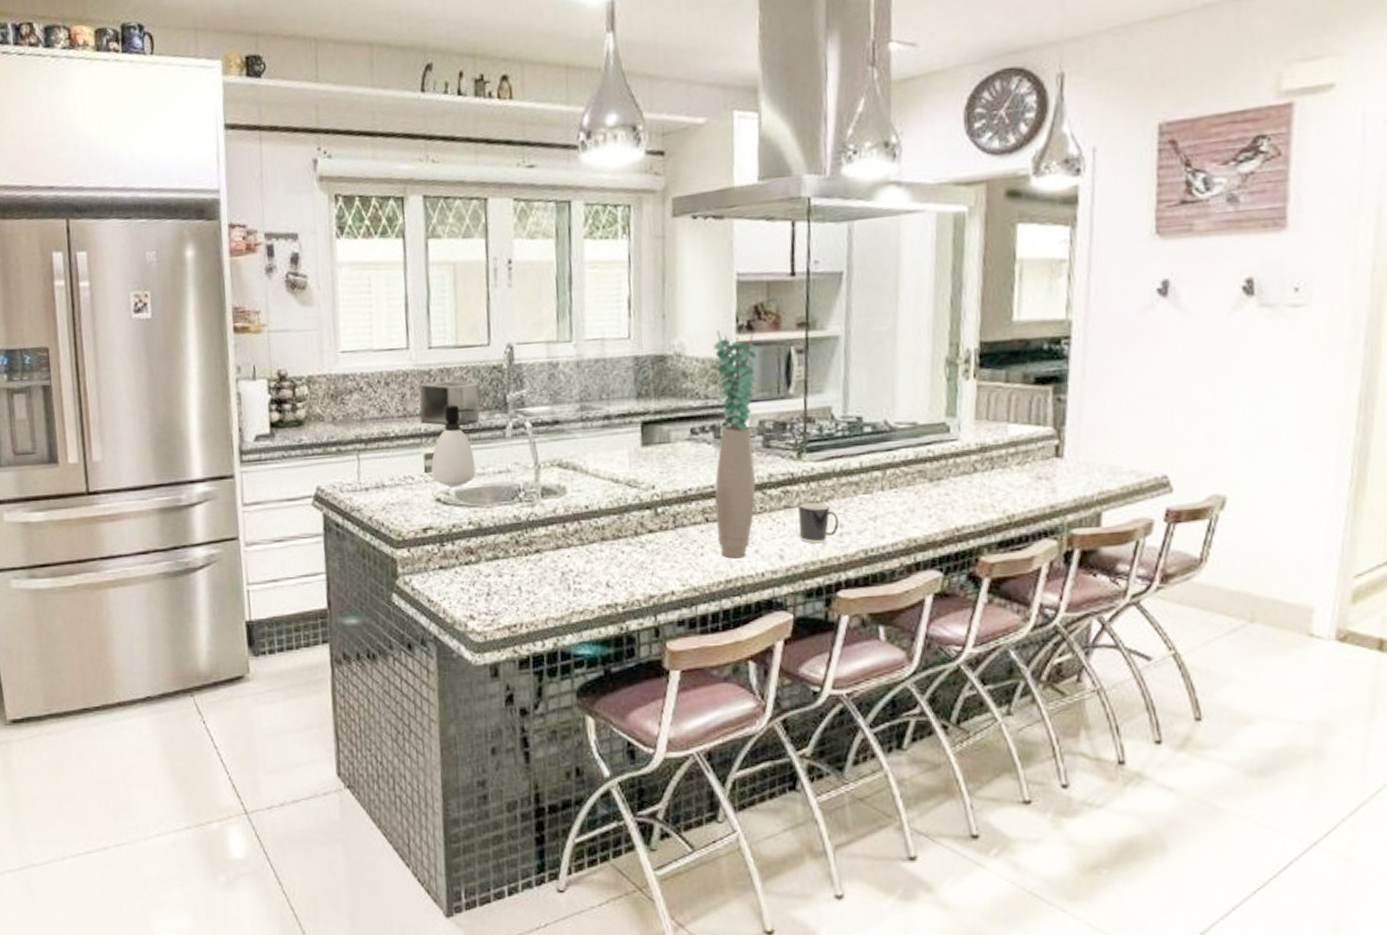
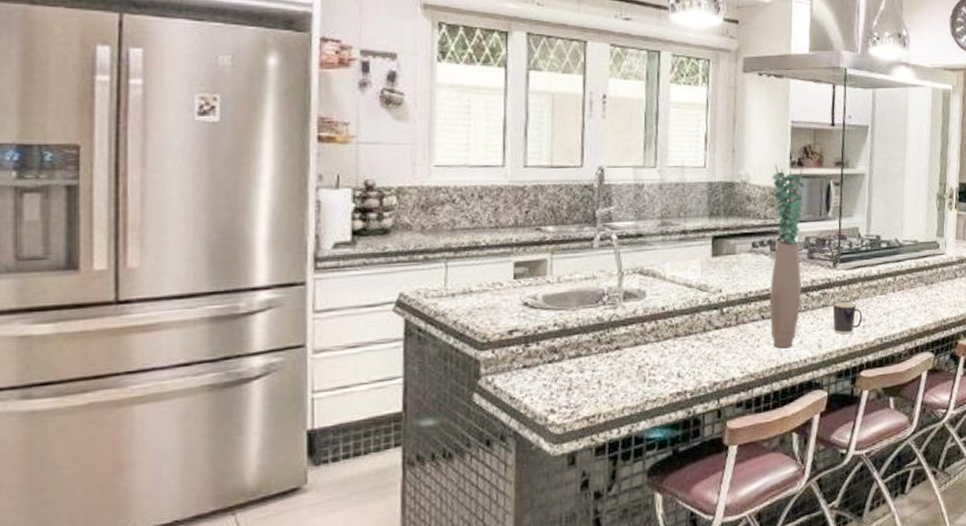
toaster: present [419,380,480,425] -> none [512,196,571,237]
soap dispenser: present [431,404,476,486] -> none [520,217,566,292]

